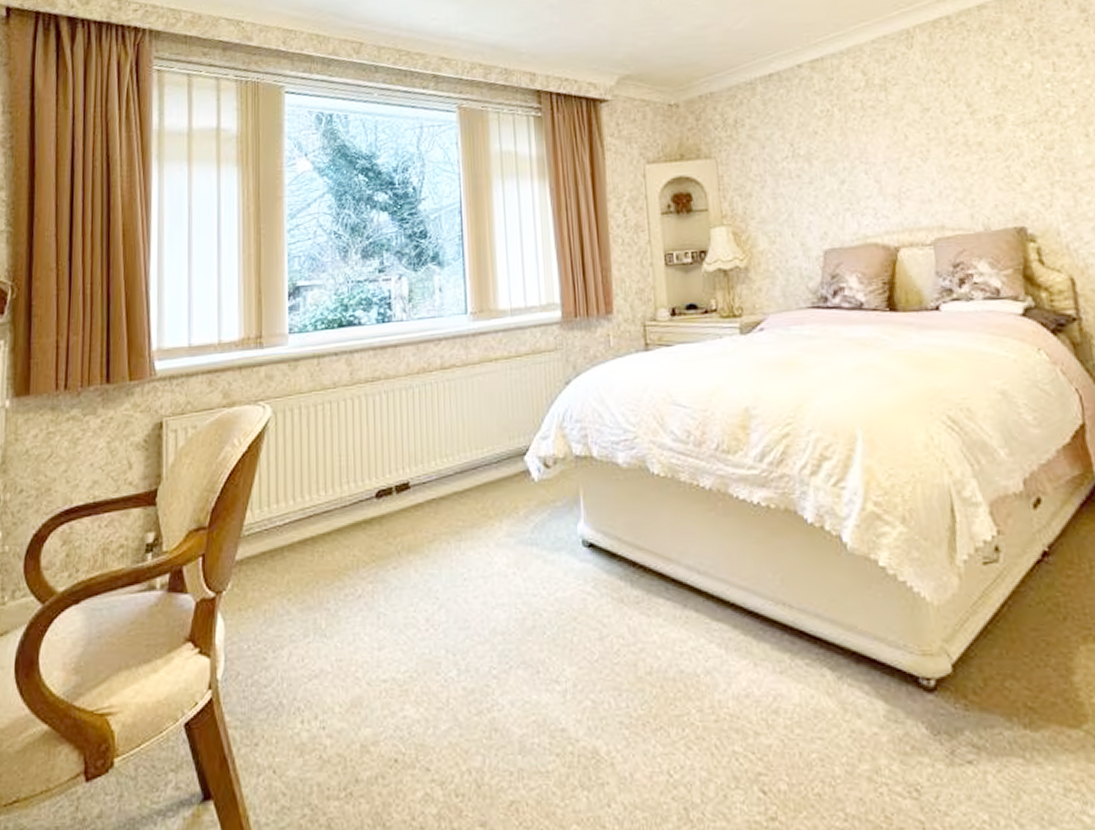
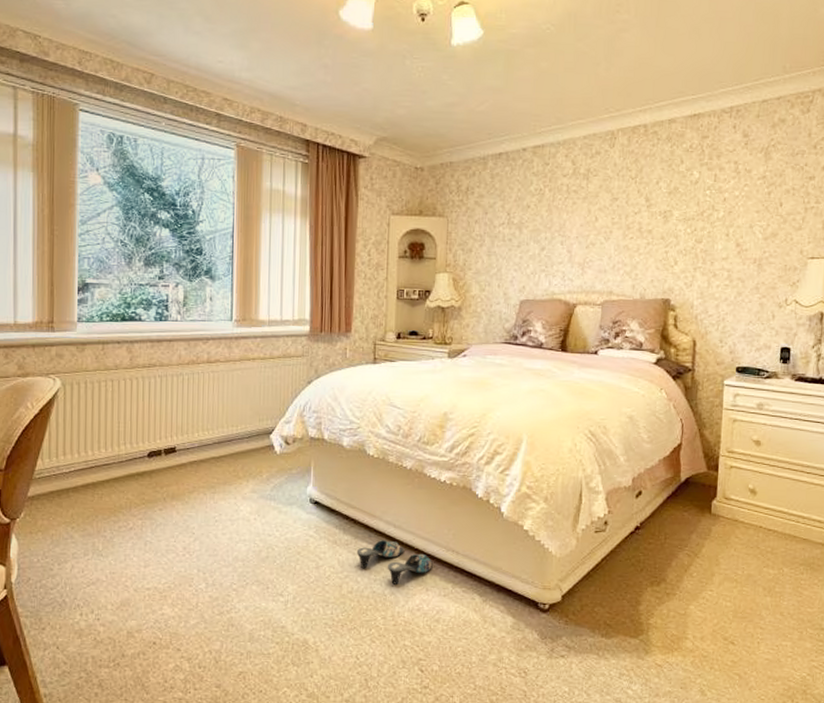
slippers: none [651,593,759,659] -> present [356,540,433,585]

